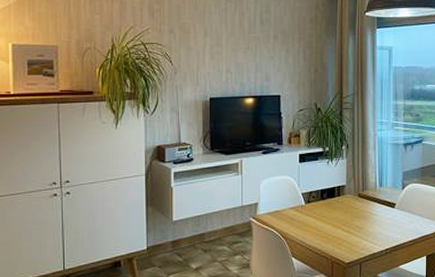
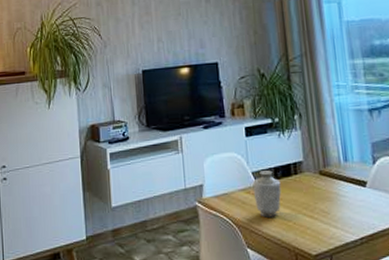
vase: none [301,192,325,232] -> present [252,170,282,218]

